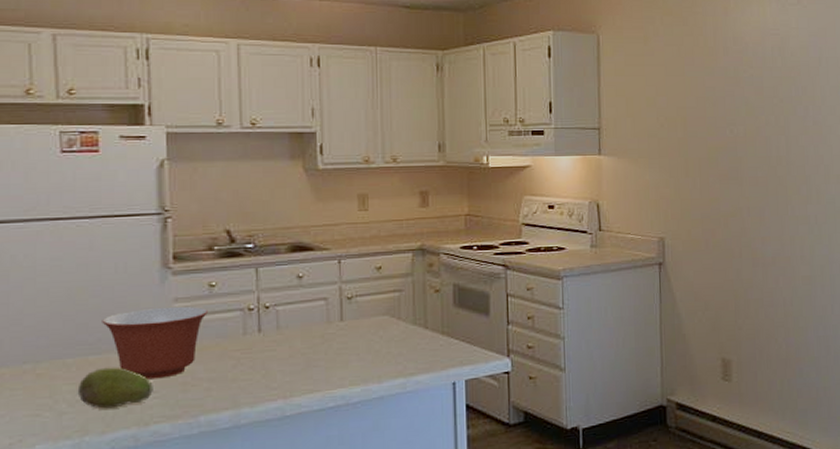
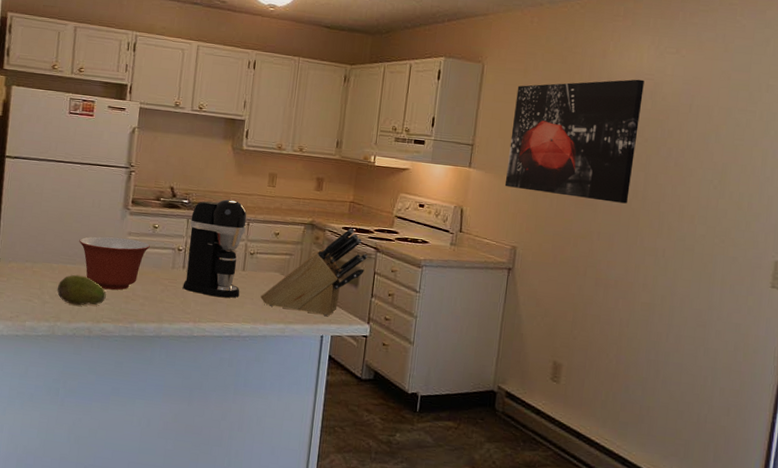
coffee maker: none [261,235,341,361] -> present [182,199,247,298]
knife block: none [368,246,497,359] -> present [260,228,368,317]
wall art: none [639,36,773,173] -> present [504,79,645,204]

